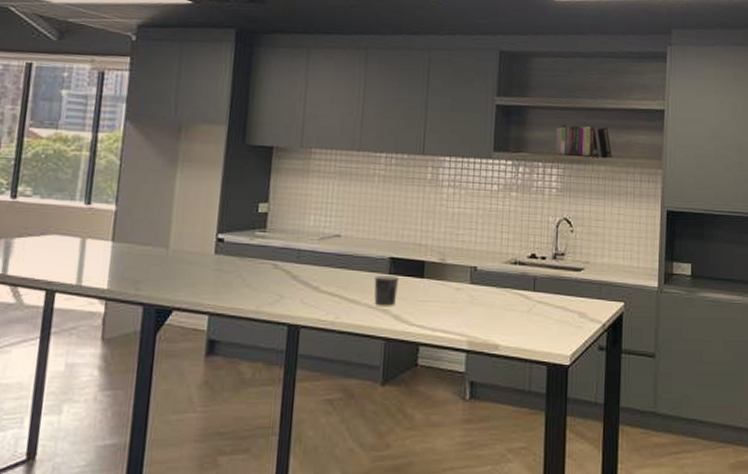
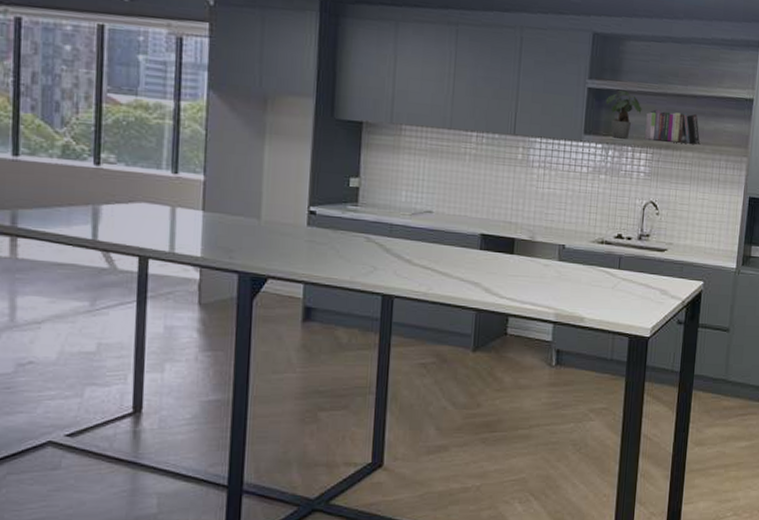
mug: present [374,276,400,309] -> none [465,251,490,282]
potted plant: none [514,106,551,156] -> present [605,90,642,140]

